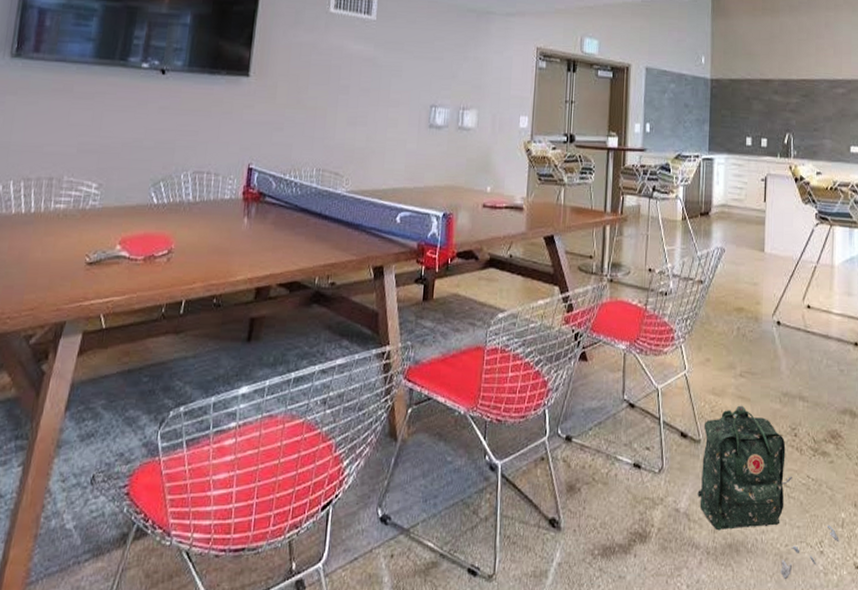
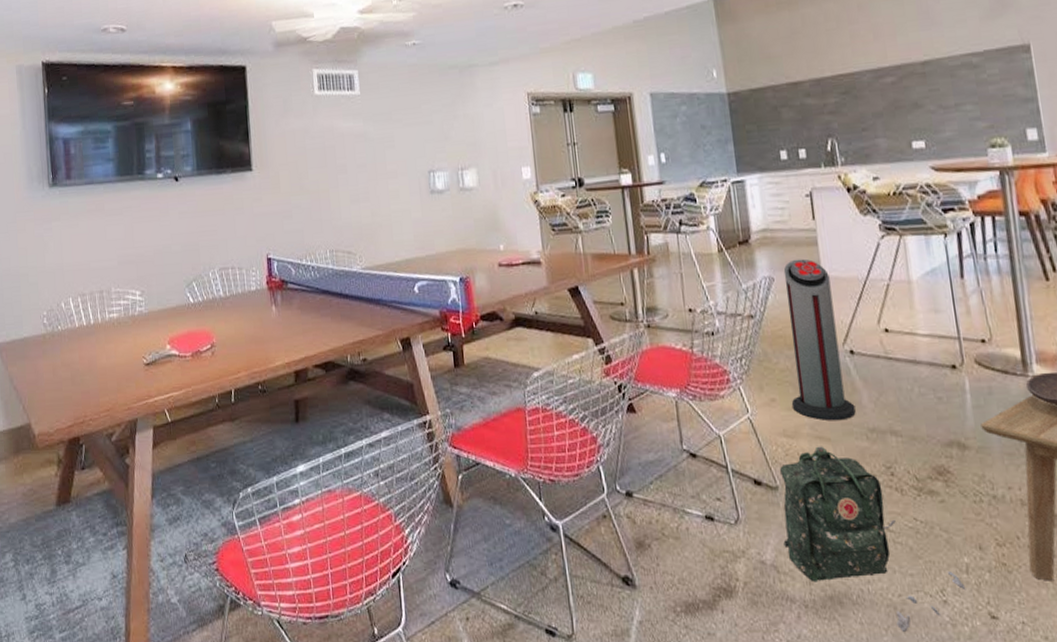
air purifier: none [722,235,774,384] -> present [783,259,856,421]

